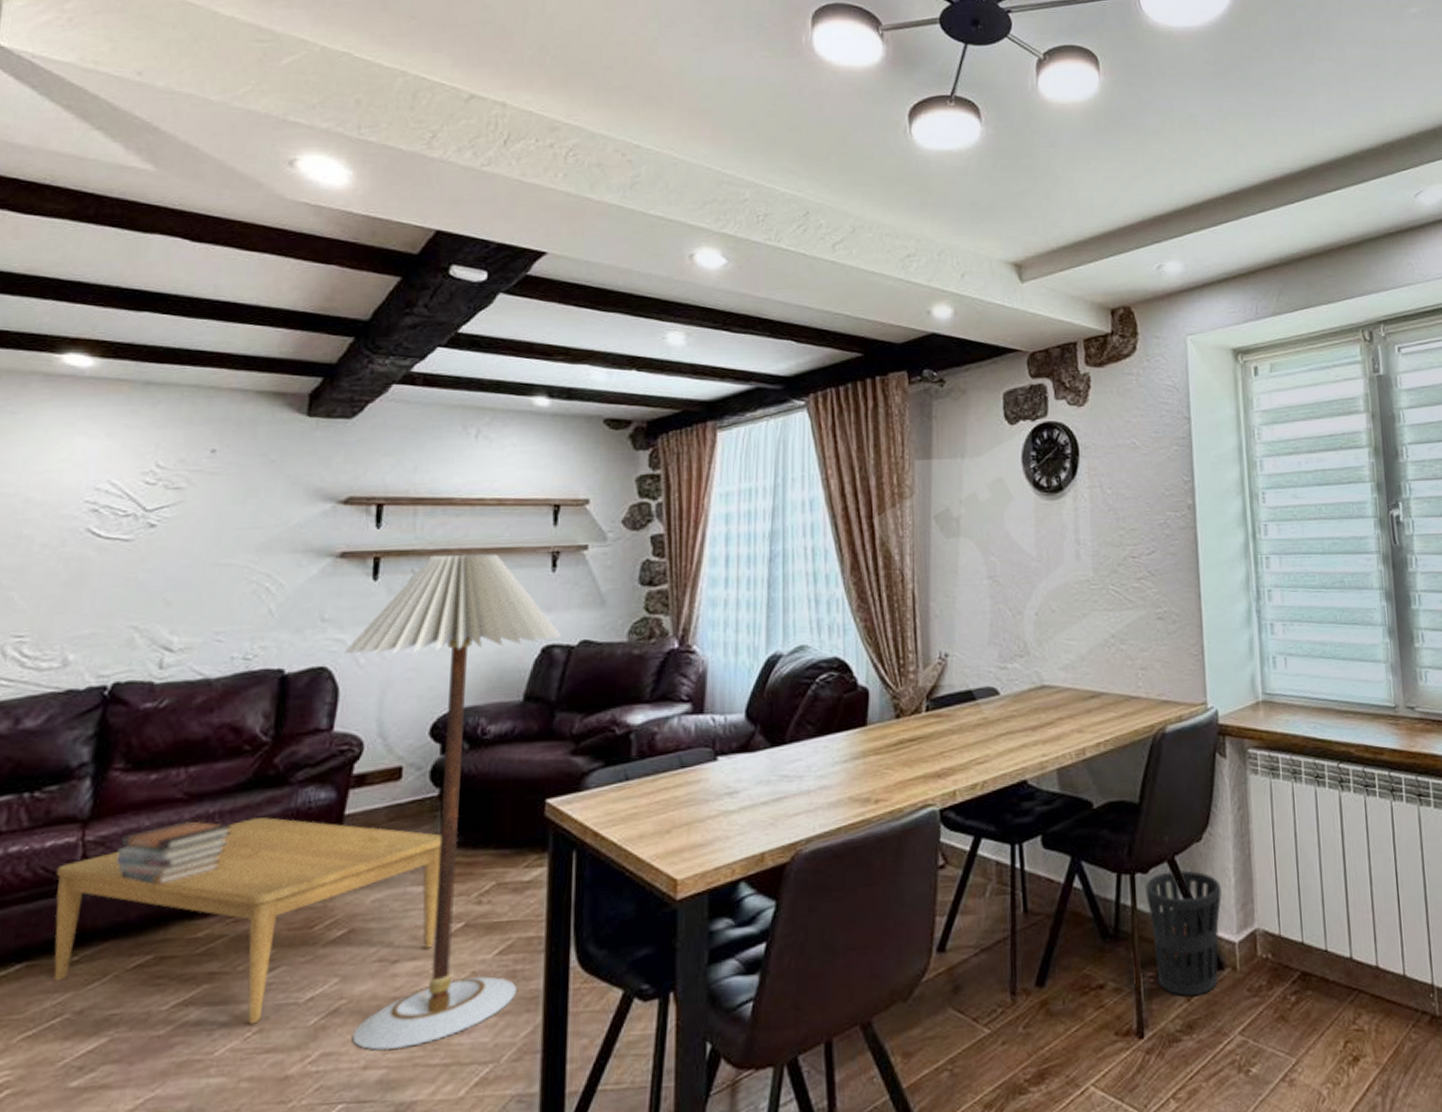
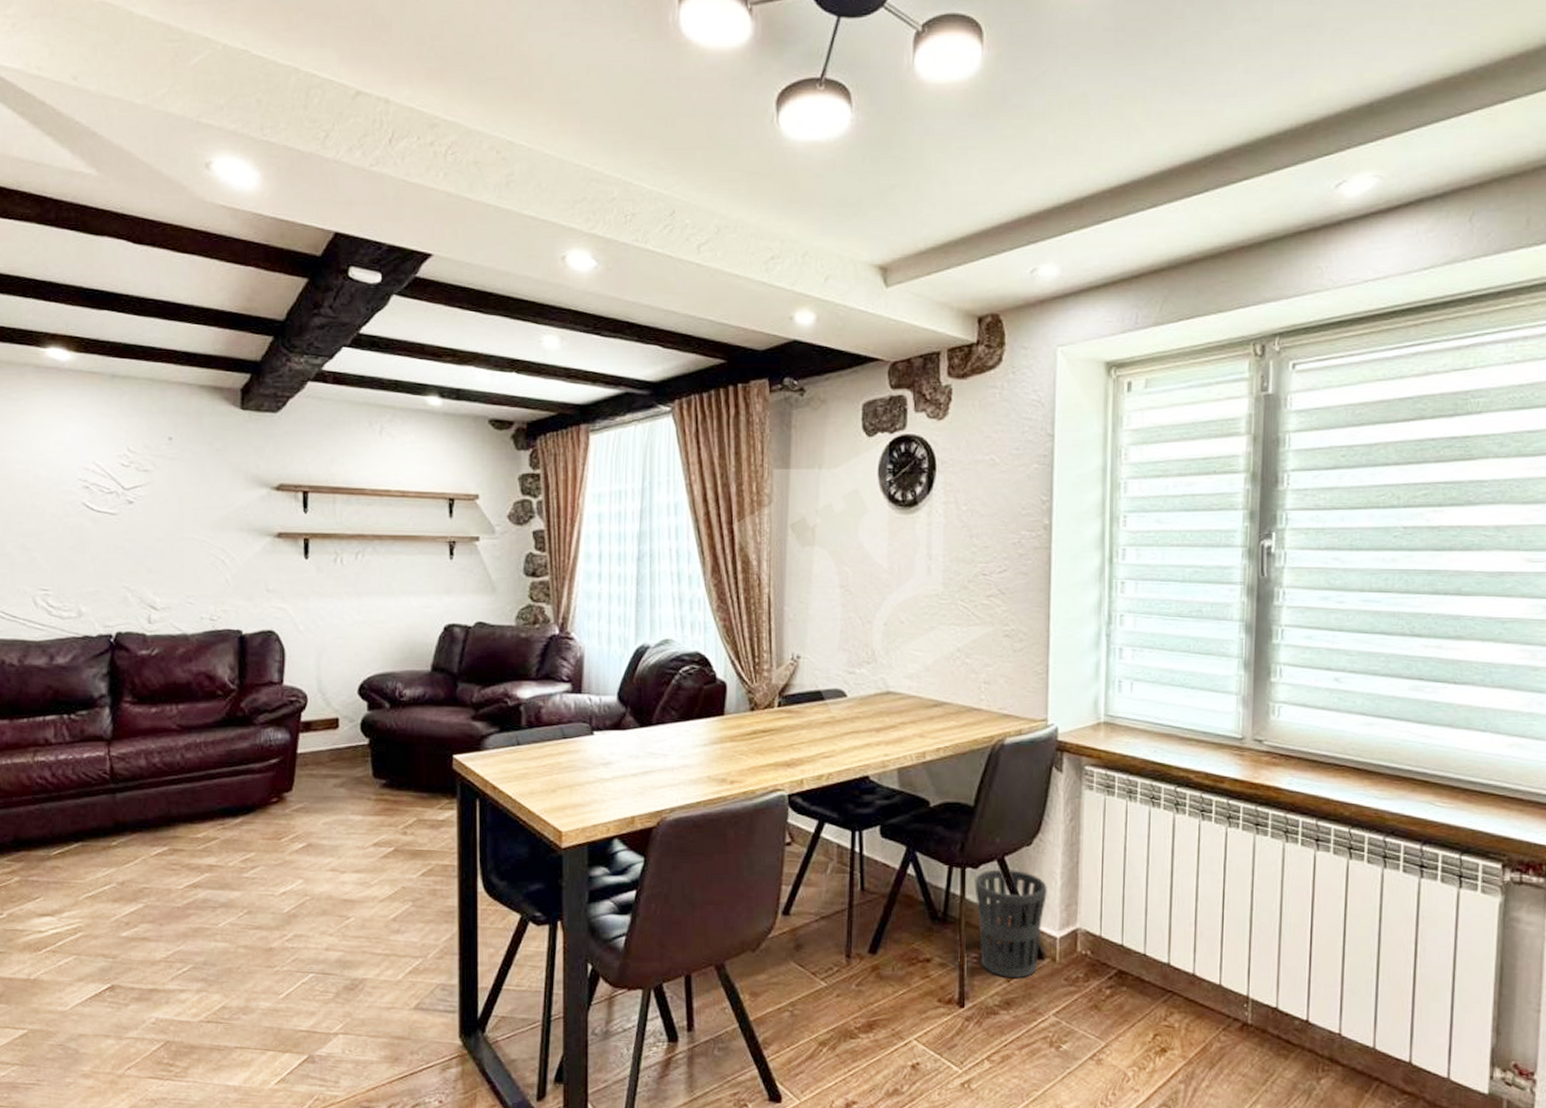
coffee table: present [53,817,441,1024] -> none [93,749,373,907]
book stack: present [116,820,232,886] -> none [134,747,215,795]
floor lamp: present [344,554,561,1051] -> none [287,539,460,939]

